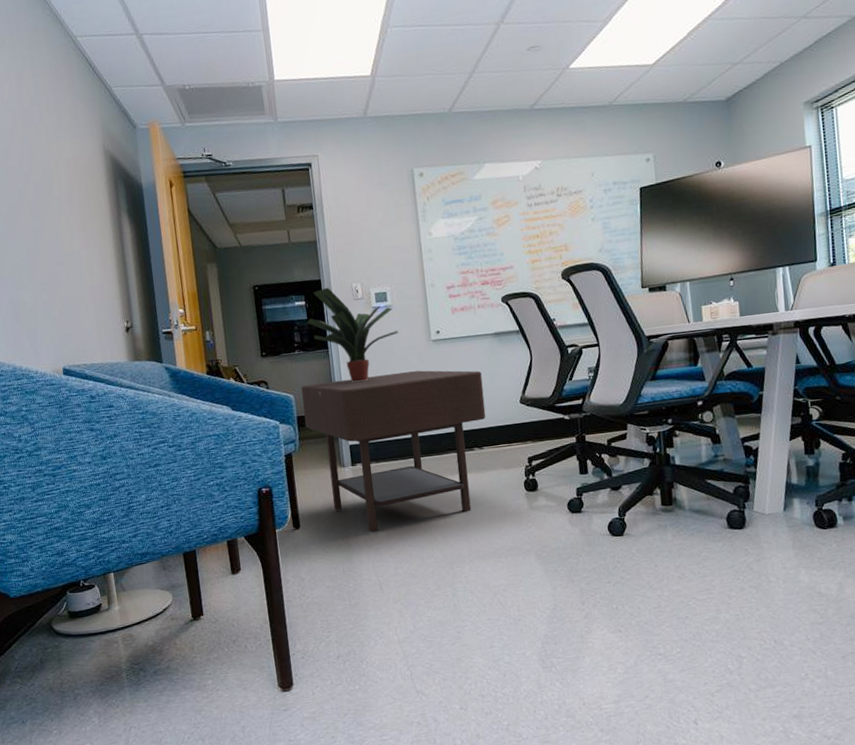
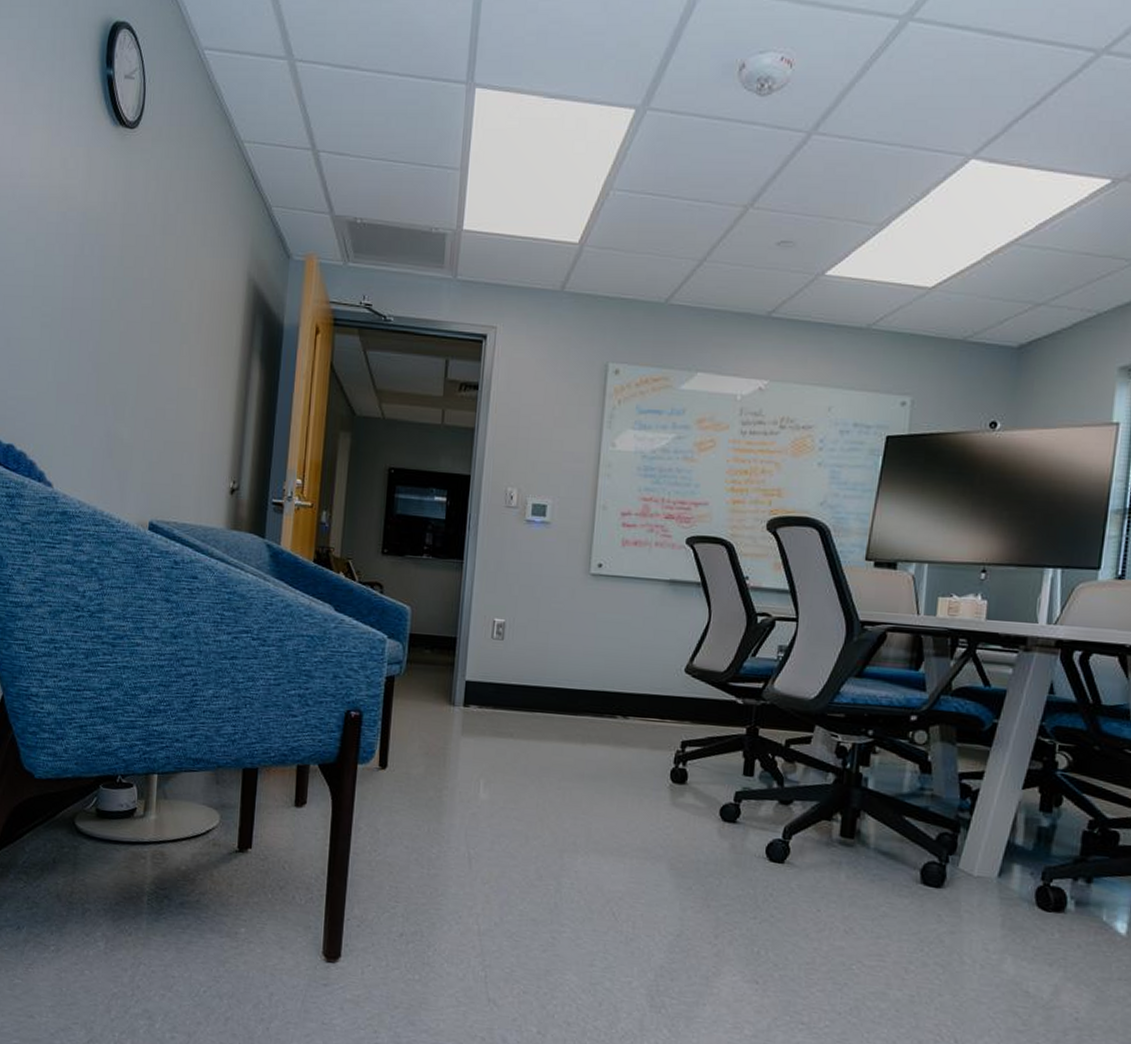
side table: present [301,370,486,533] -> none [417,597,644,793]
potted plant: present [307,287,399,383] -> none [444,486,552,608]

